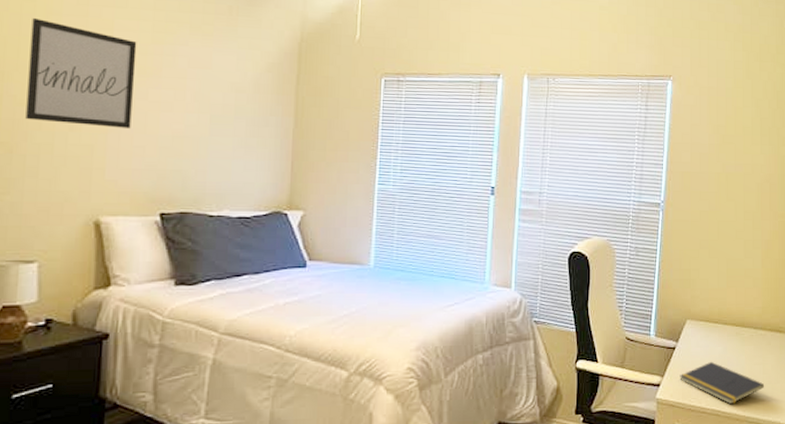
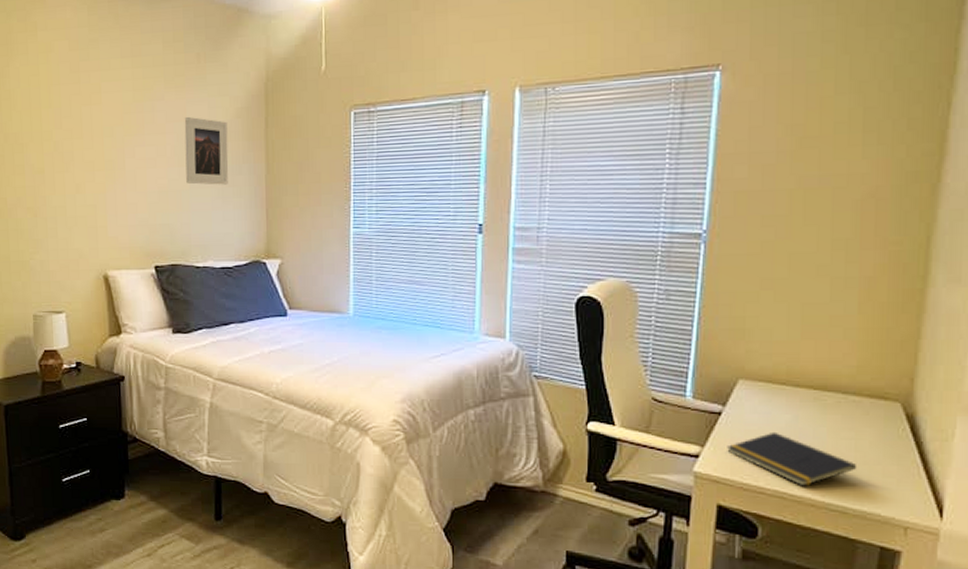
wall art: present [25,18,137,128] -> none [38,91,124,188]
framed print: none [206,64,257,135] -> present [184,116,229,185]

